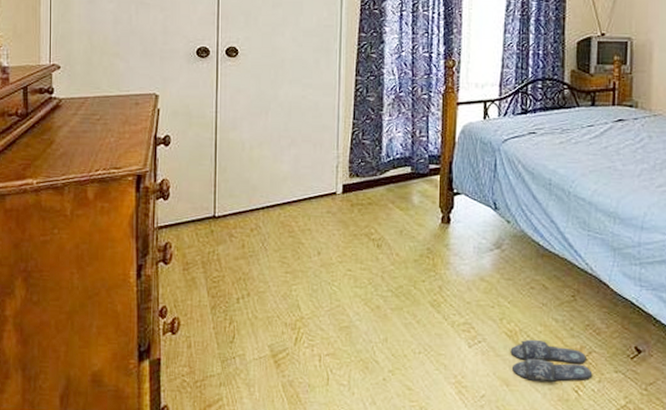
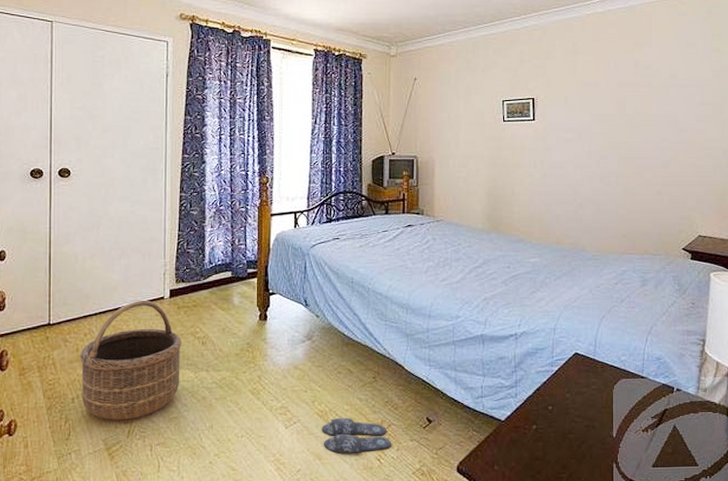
basket: none [246,194,354,326] -> present [80,300,181,420]

